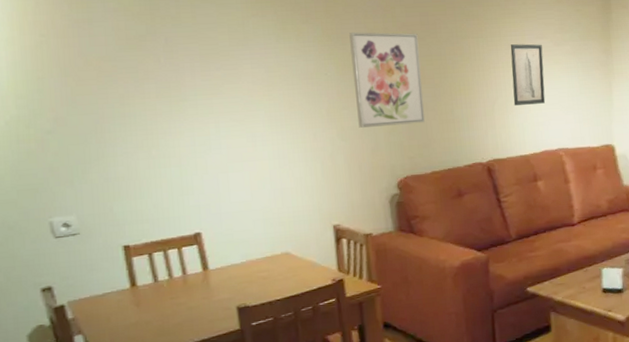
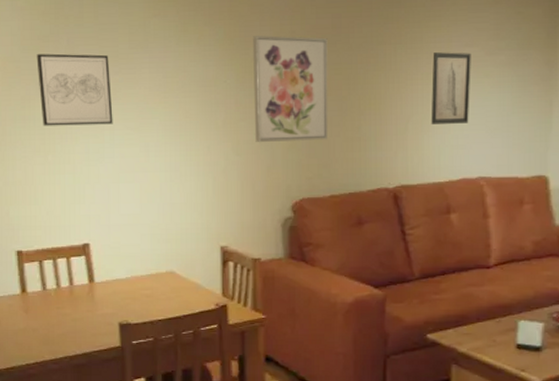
wall art: none [133,52,218,122] -> present [36,53,113,126]

